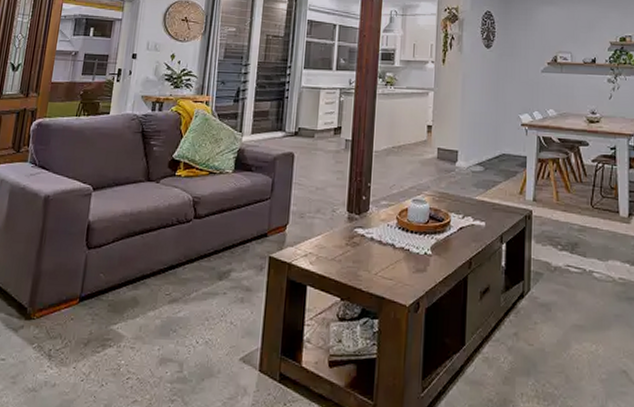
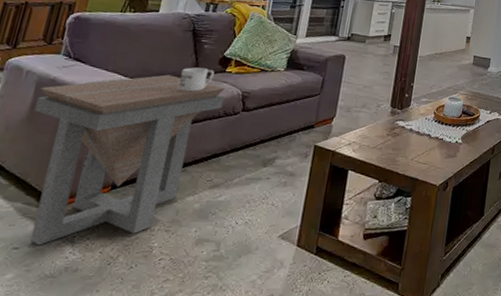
side table: none [9,180,176,358] -> present [29,74,225,246]
mug: none [132,171,165,198] -> present [178,67,215,92]

